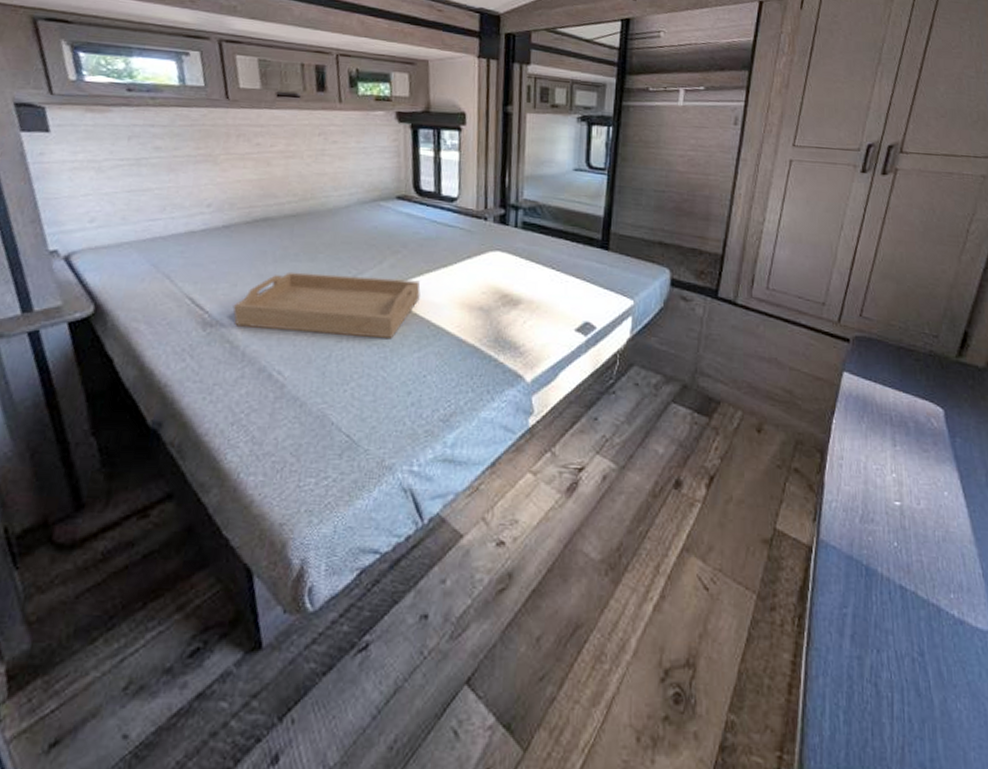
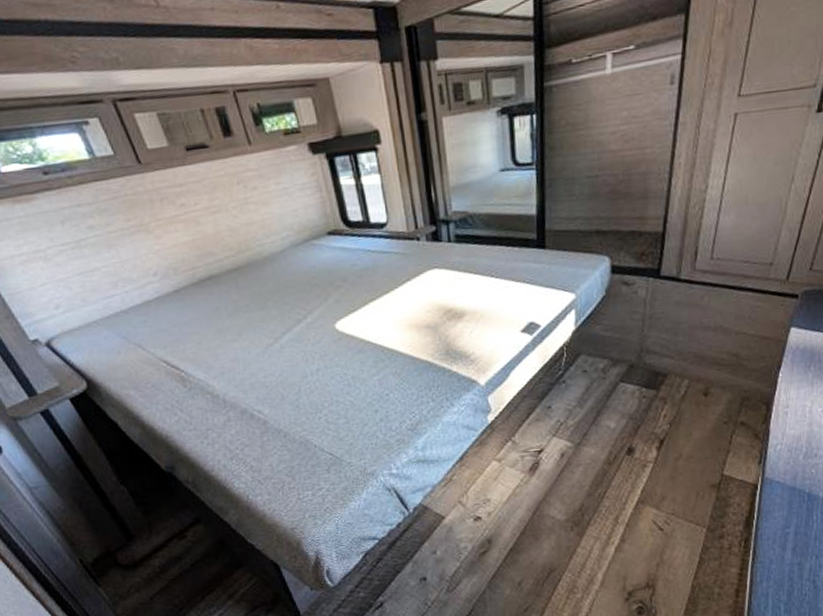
serving tray: present [233,271,420,338] -> none [203,310,369,379]

